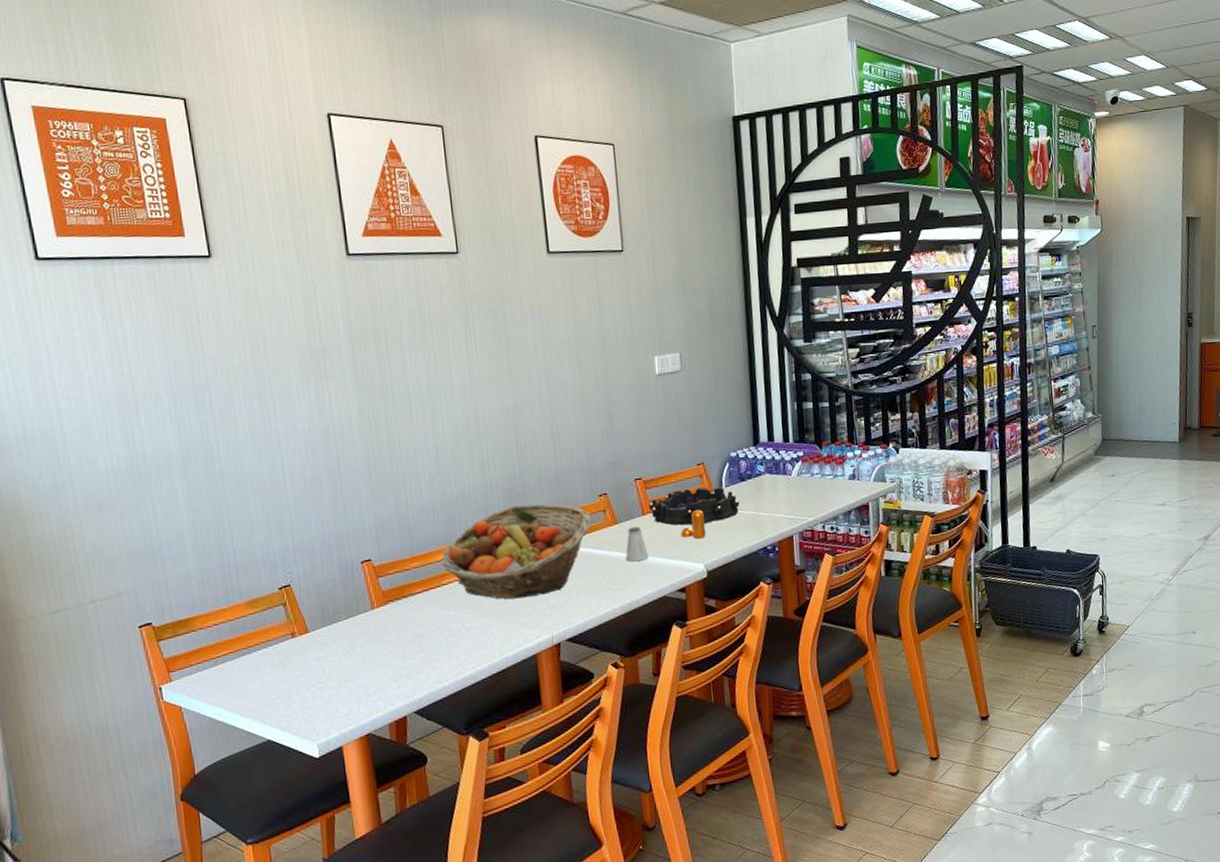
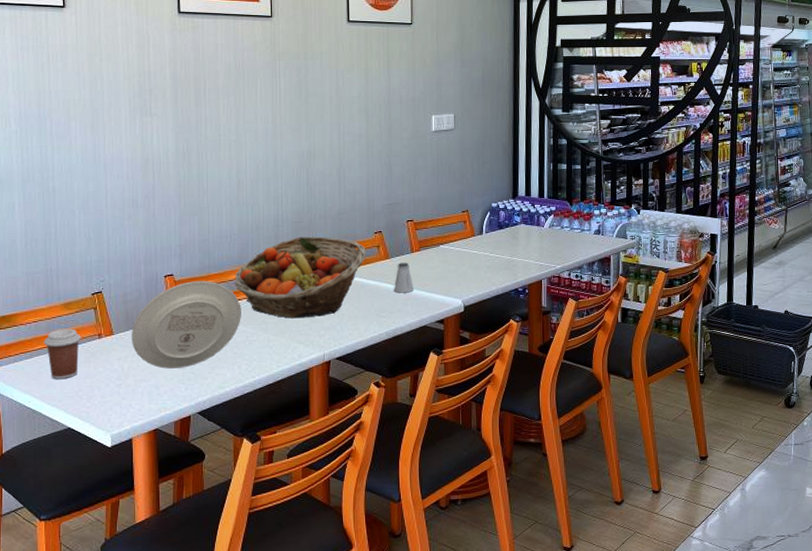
coffee cup: none [228,629,272,687] -> present [43,328,81,379]
plate: none [329,563,455,666] -> present [131,281,241,369]
decorative bowl: present [648,487,740,525] -> none [417,232,497,264]
pepper shaker: present [681,509,706,540] -> none [444,251,465,278]

